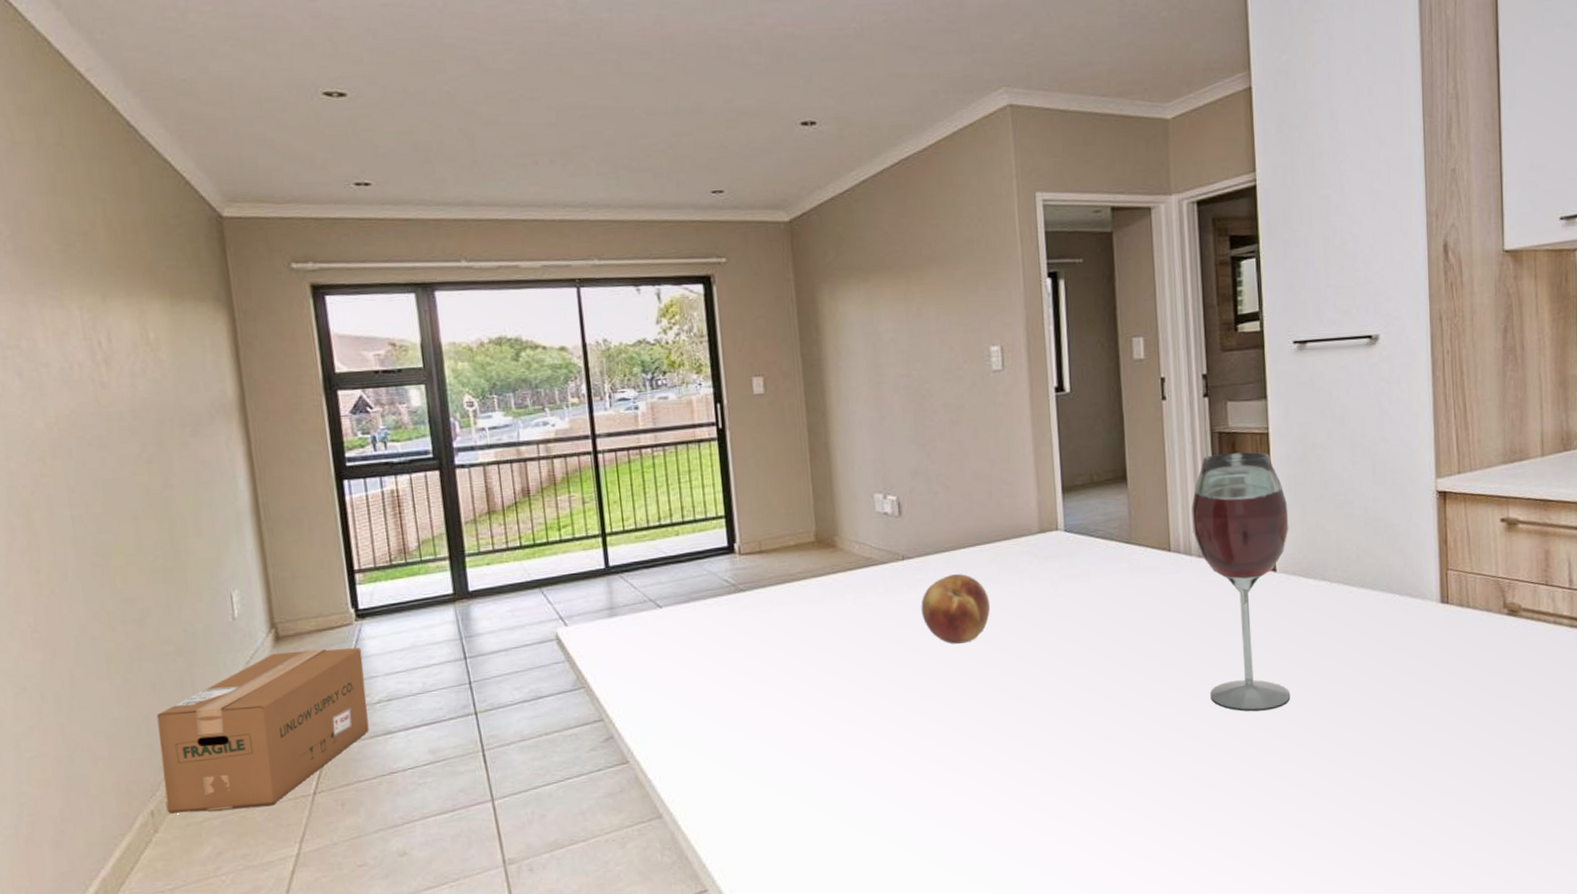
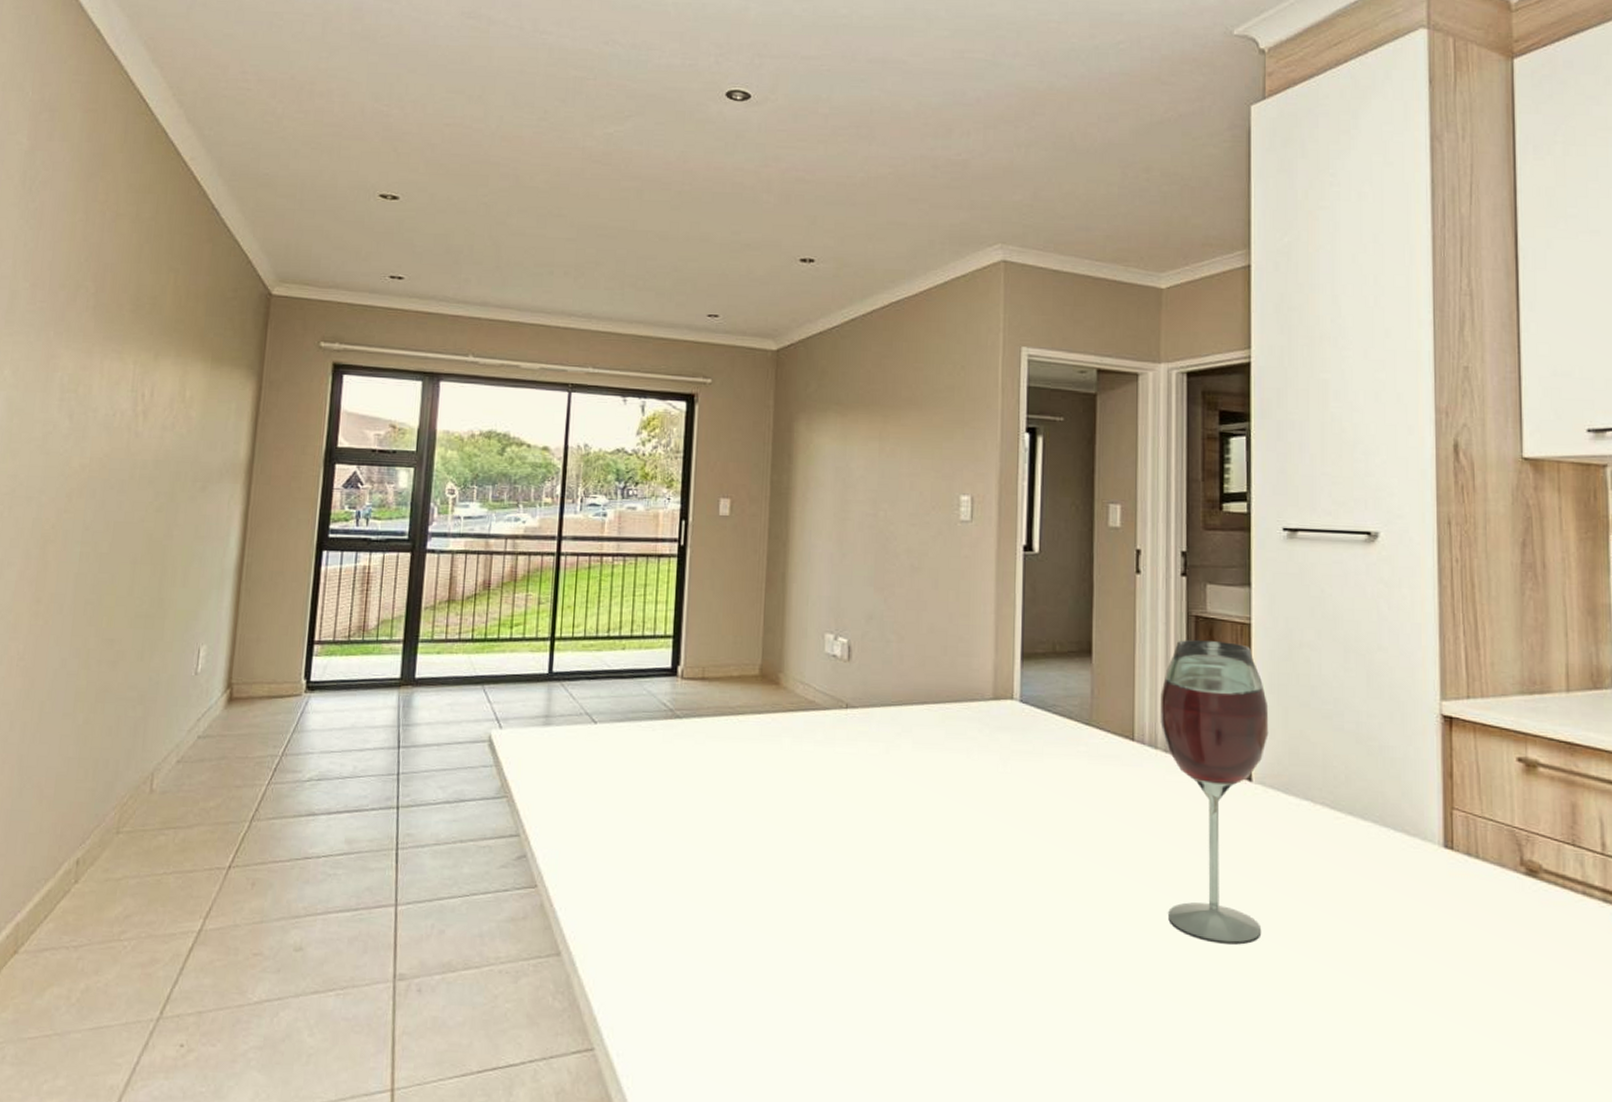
box: present [156,648,369,814] -> none [92,714,304,874]
fruit: present [921,574,991,644] -> none [859,732,933,810]

